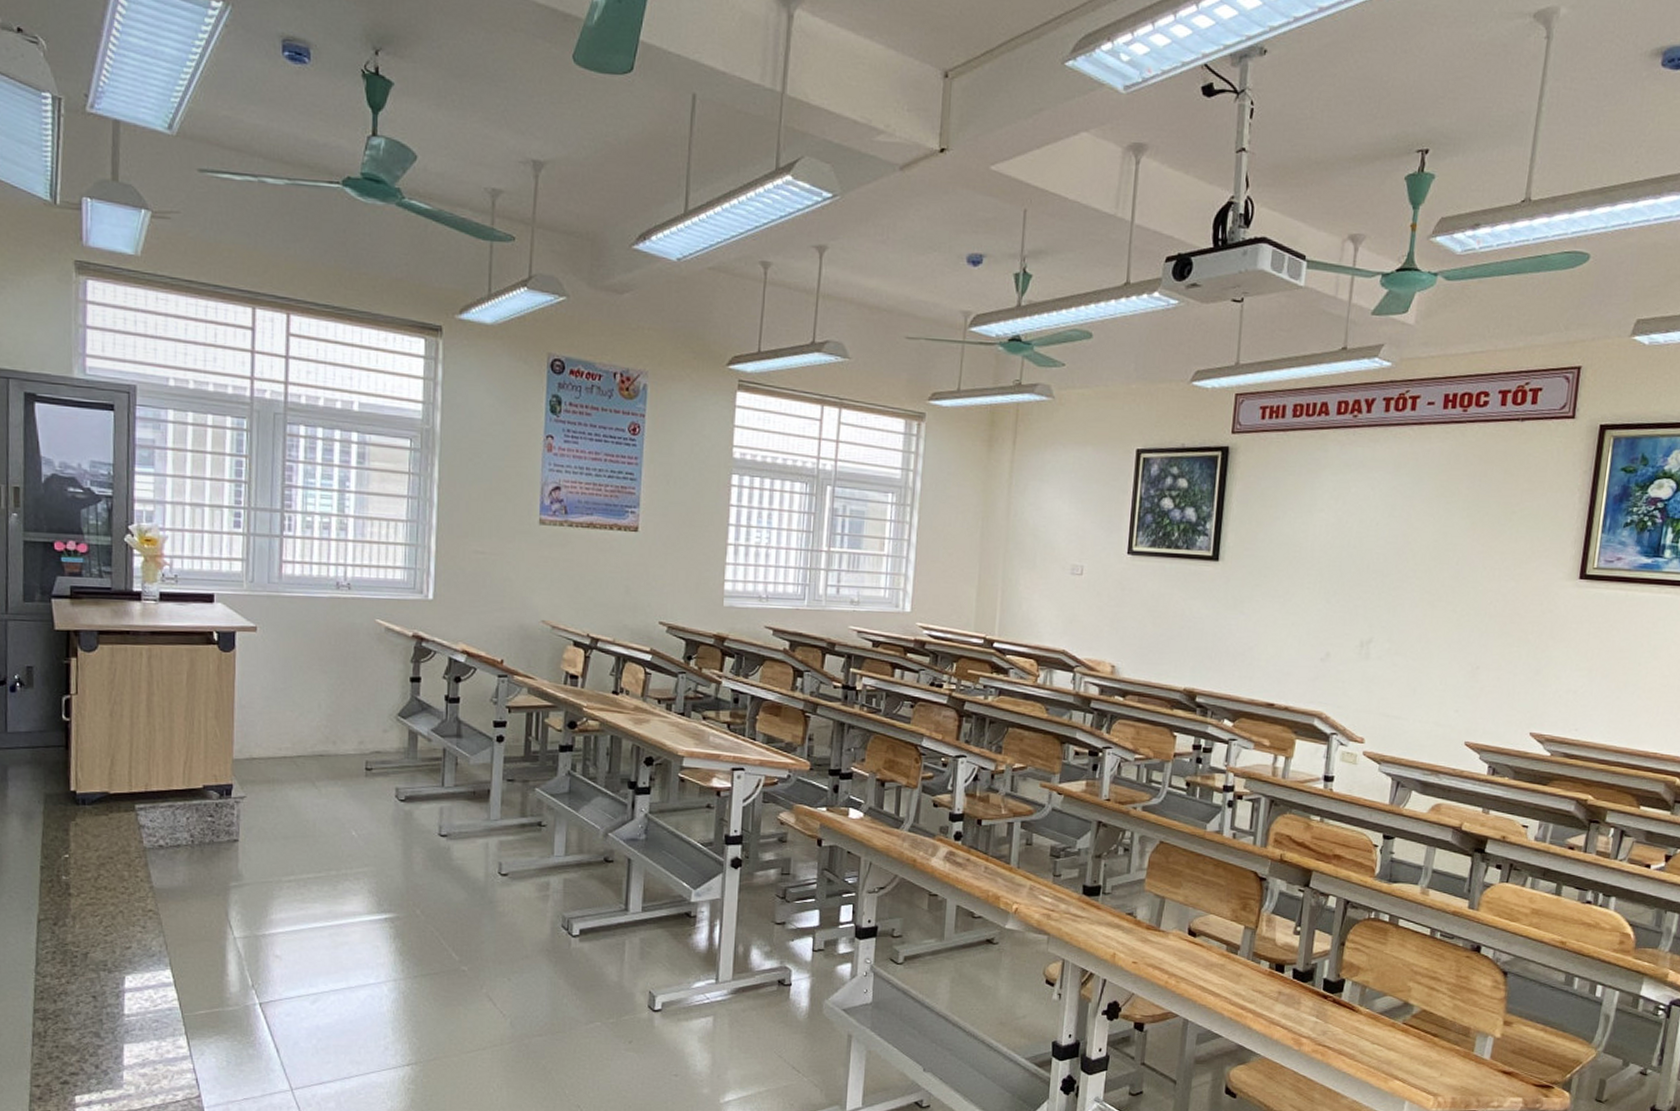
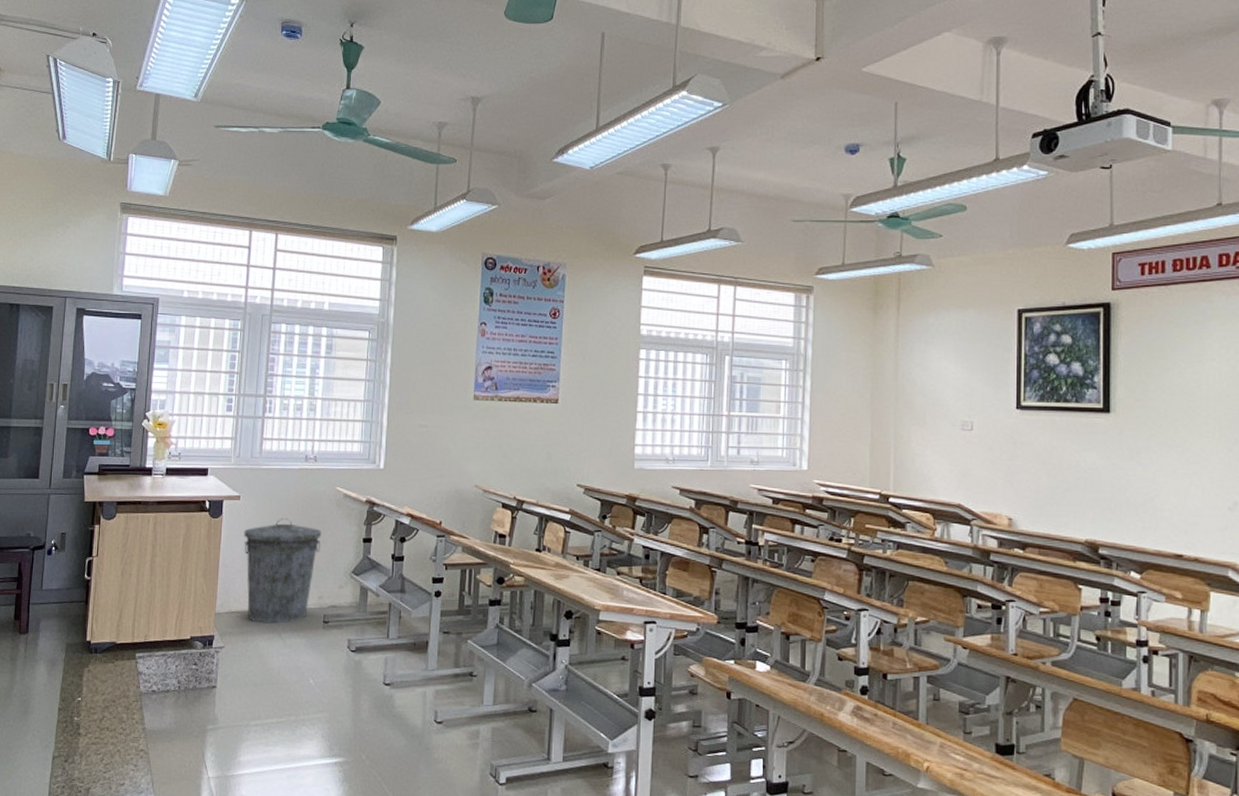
trash can: none [264,653,360,771] -> present [244,518,322,624]

